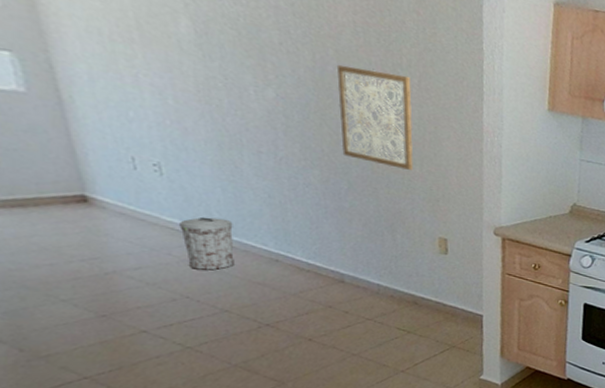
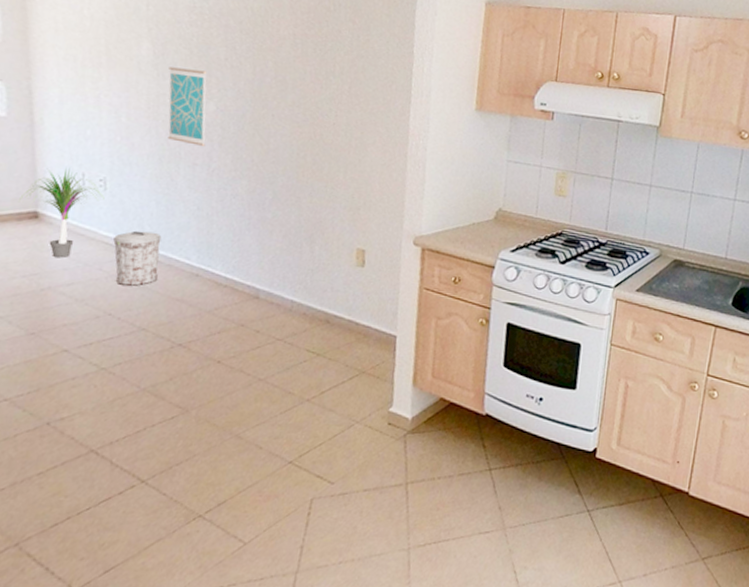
potted plant: none [61,150,162,243] -> present [19,167,105,258]
wall art: none [215,48,269,134] -> present [167,67,207,146]
wall art: present [336,64,413,170] -> none [270,75,342,178]

